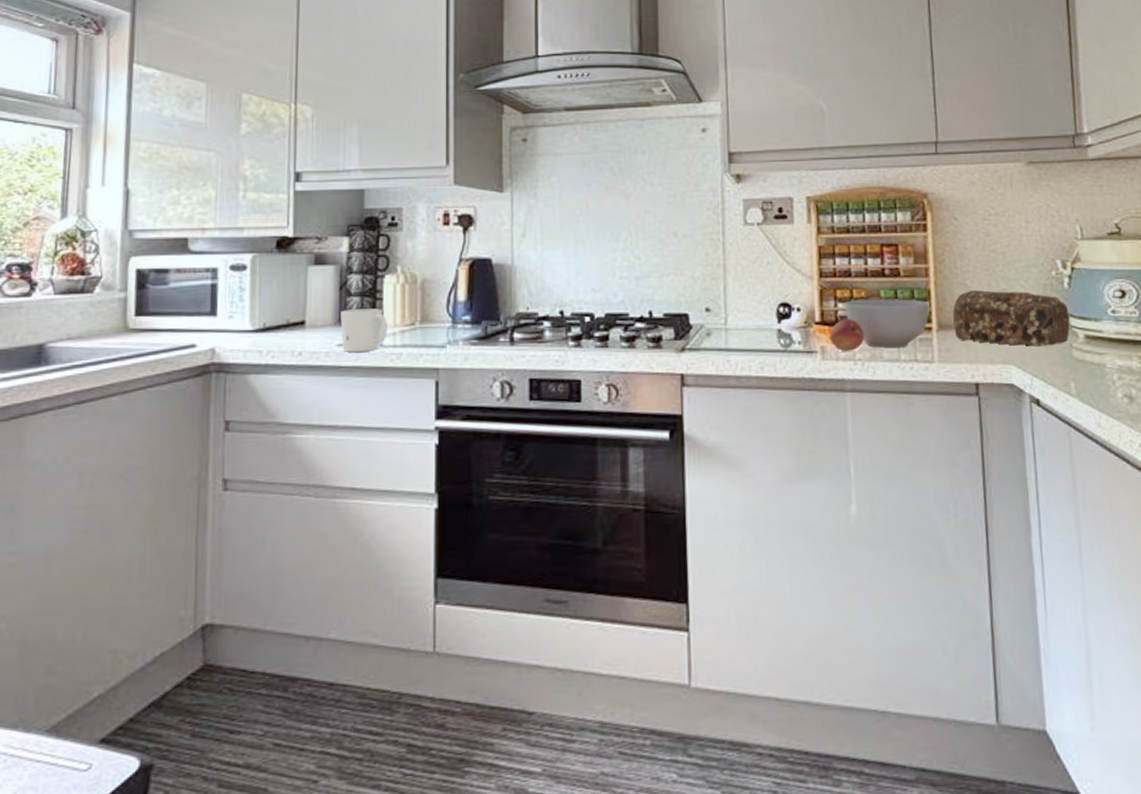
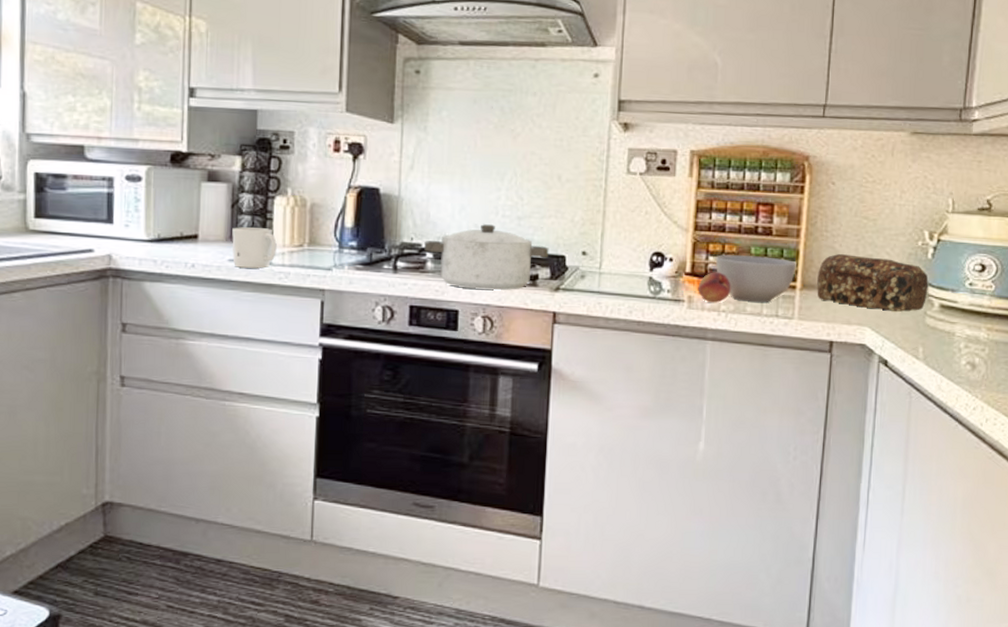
cooking pot: none [541,287,671,357] -> present [424,224,549,291]

